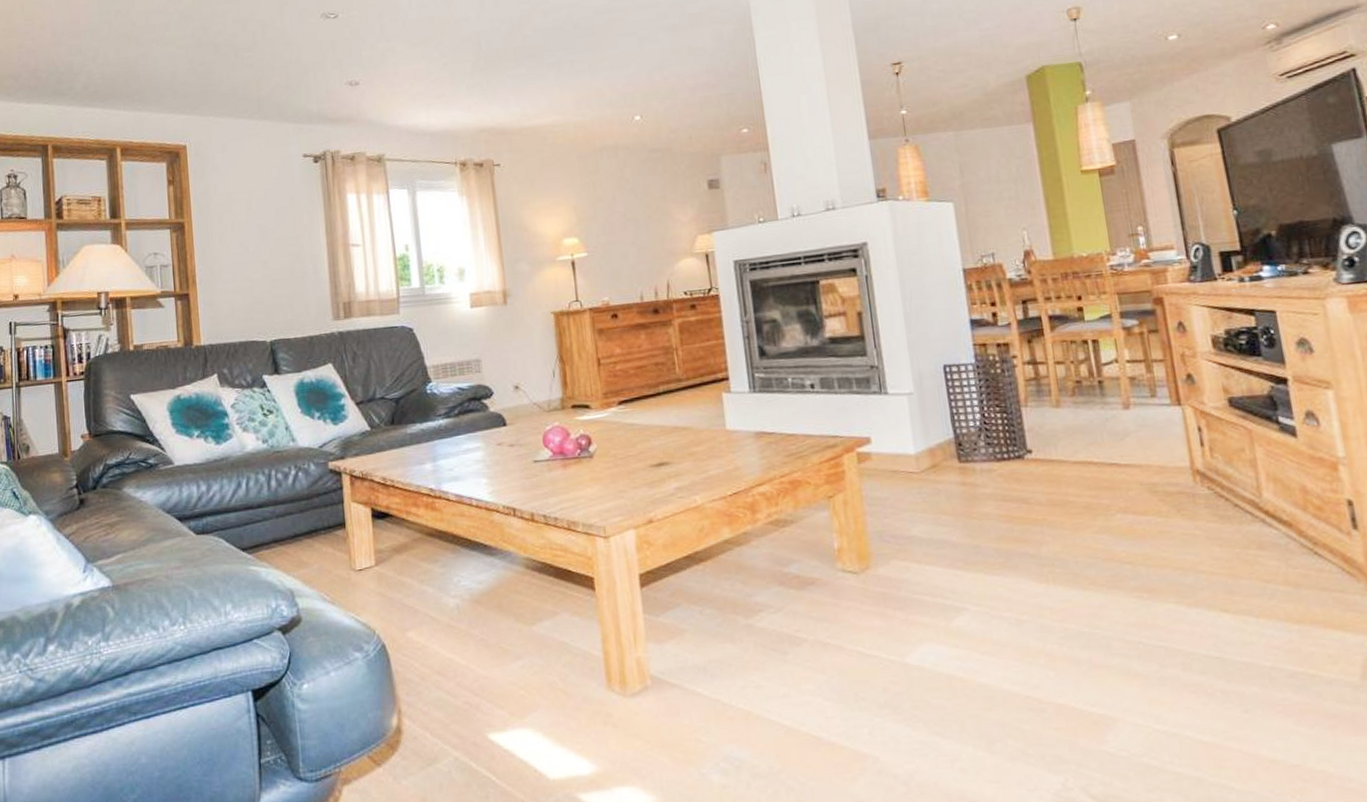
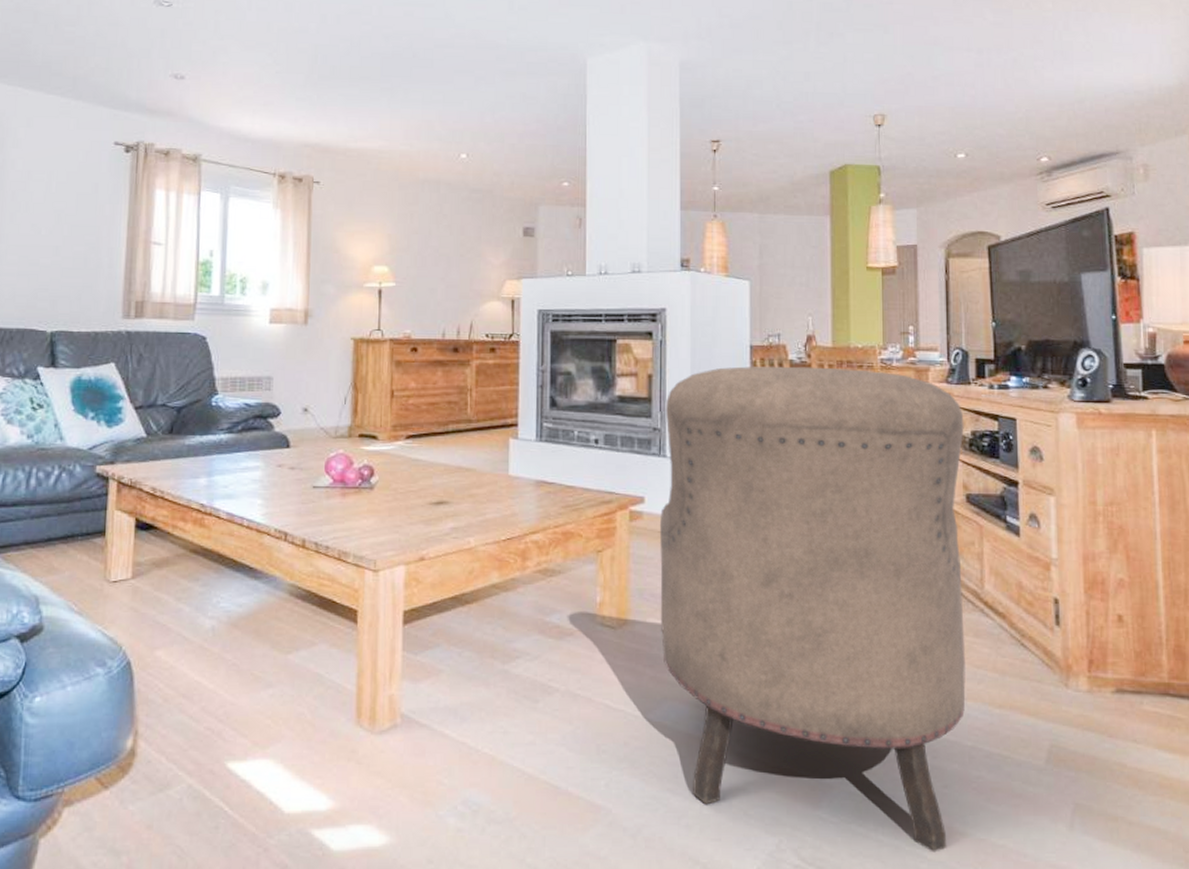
armchair: none [880,278,1258,783] -> present [659,366,966,853]

